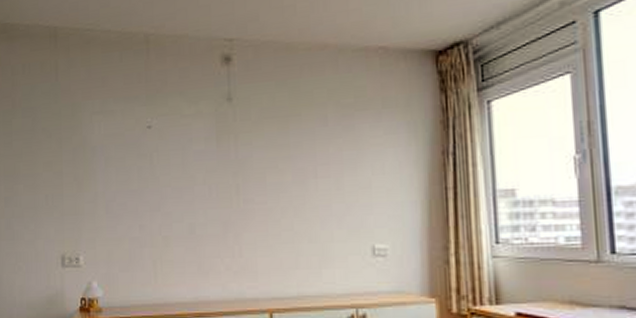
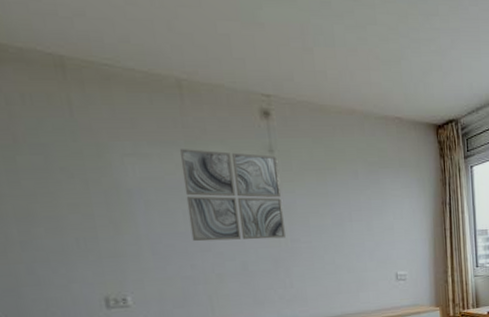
wall art: none [140,103,238,201] -> present [179,149,286,242]

